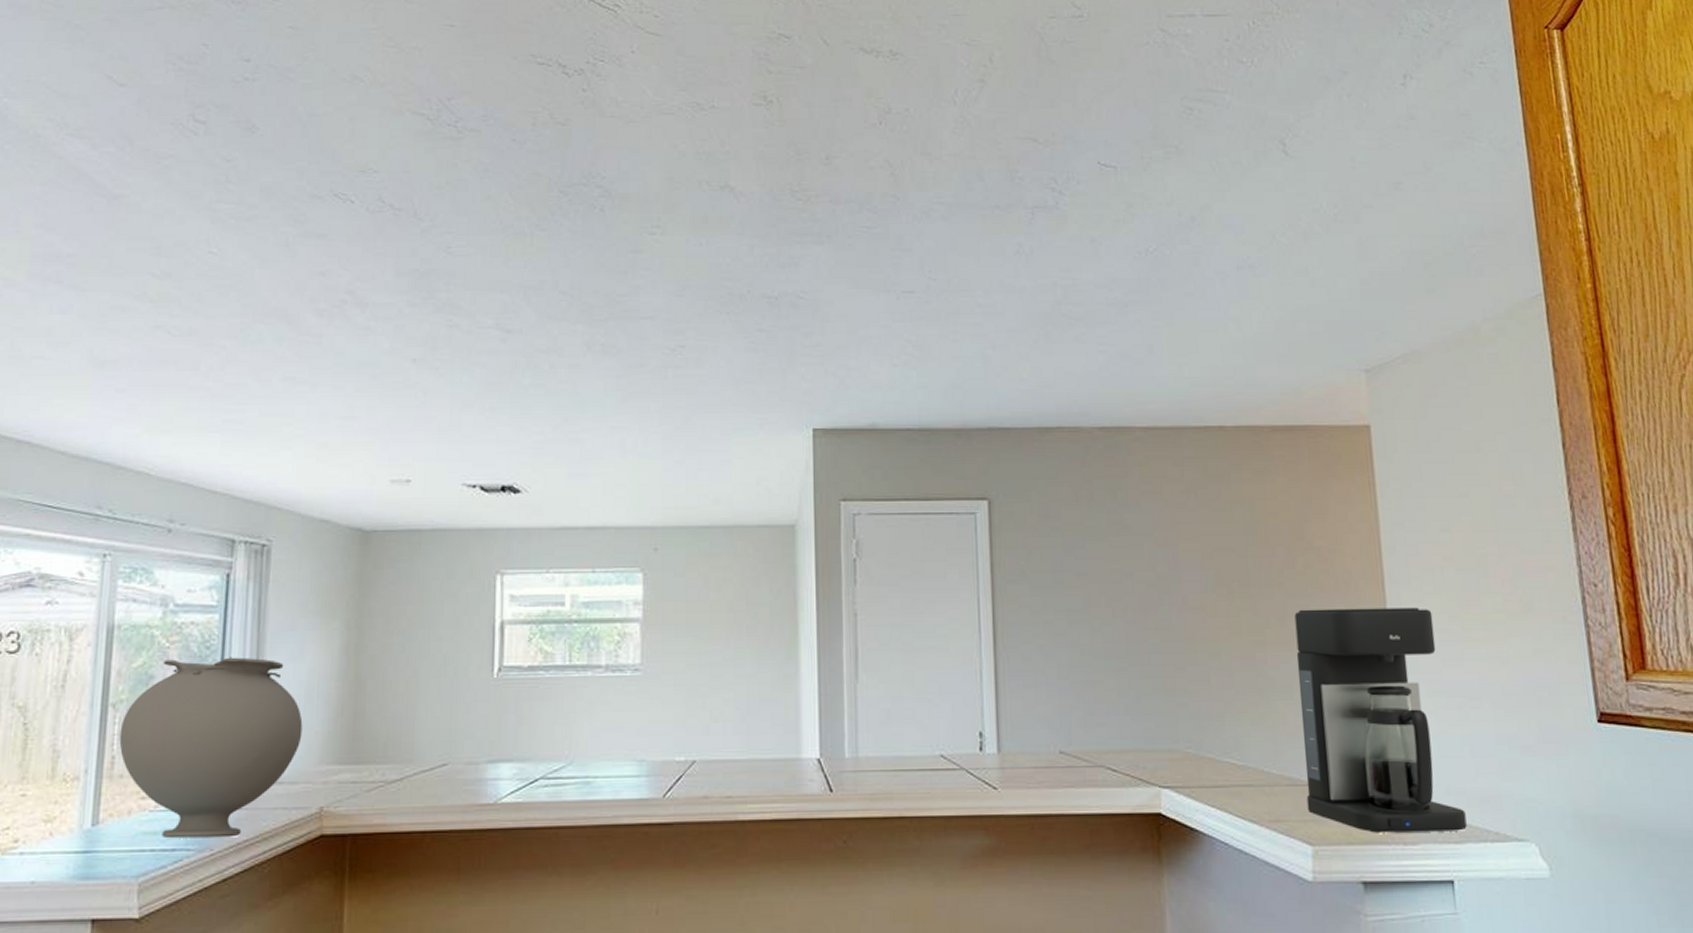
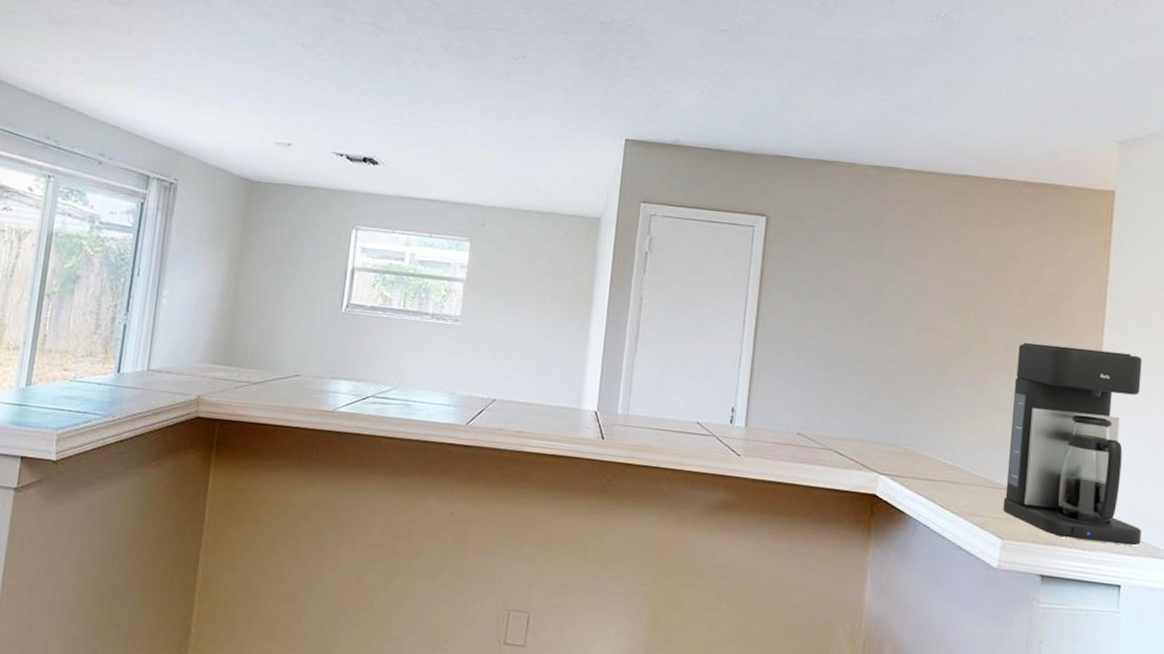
vase: present [119,657,303,839] -> none [50,264,191,409]

